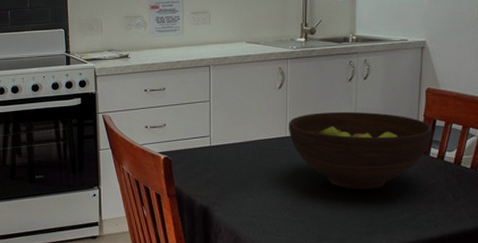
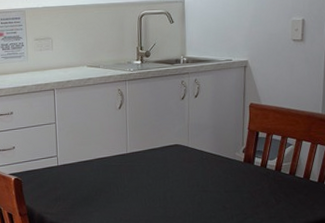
fruit bowl: present [289,111,433,190] -> none [129,127,256,199]

